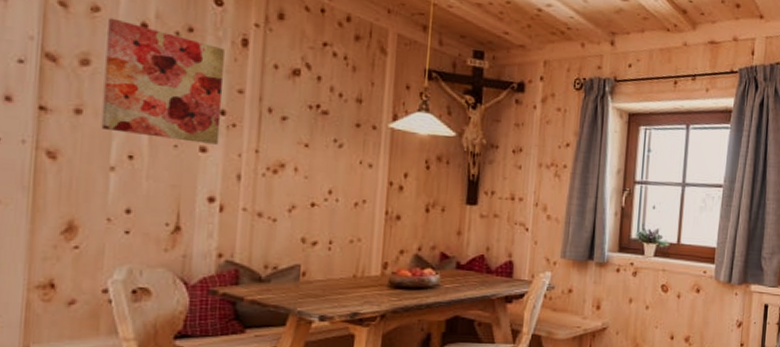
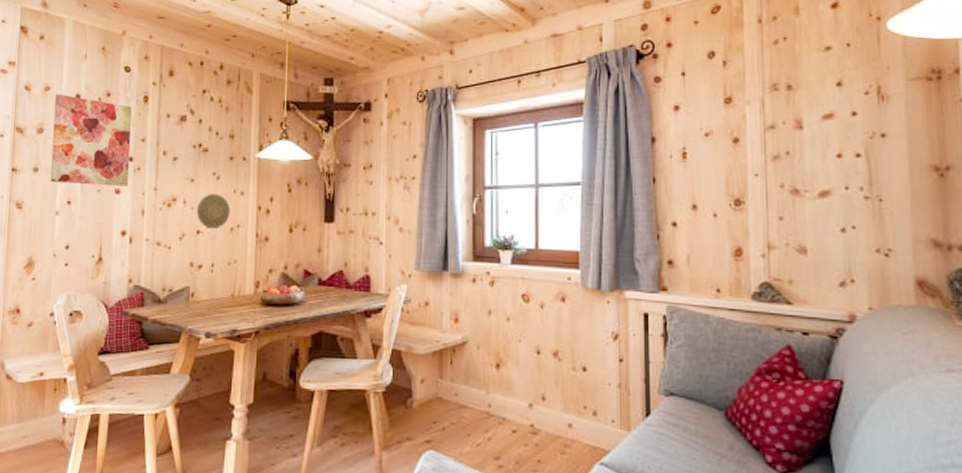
decorative plate: none [311,162,355,203] -> present [196,194,231,230]

